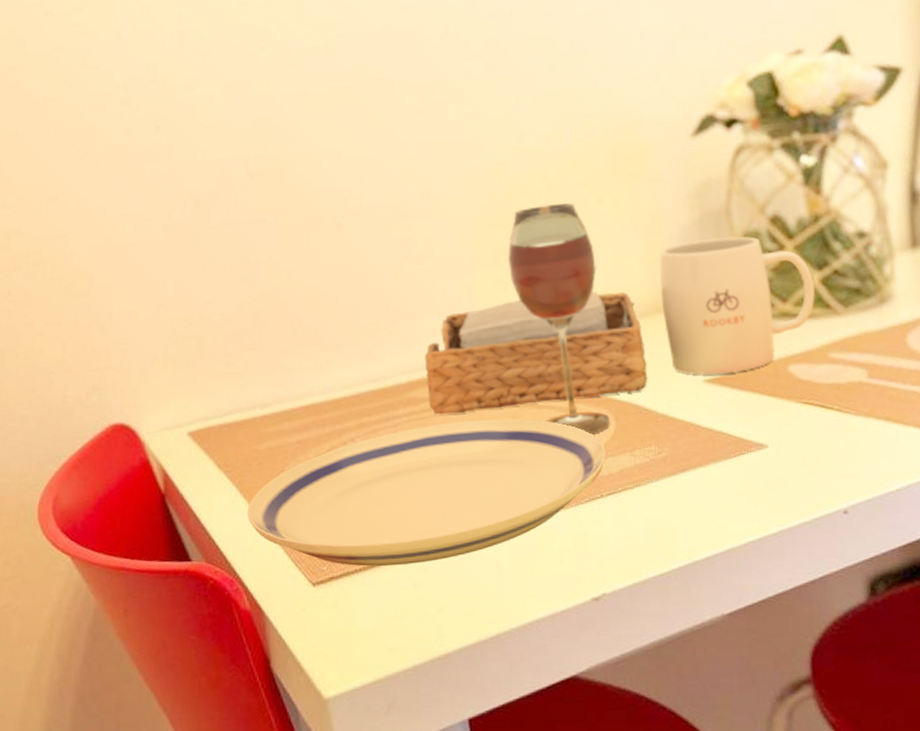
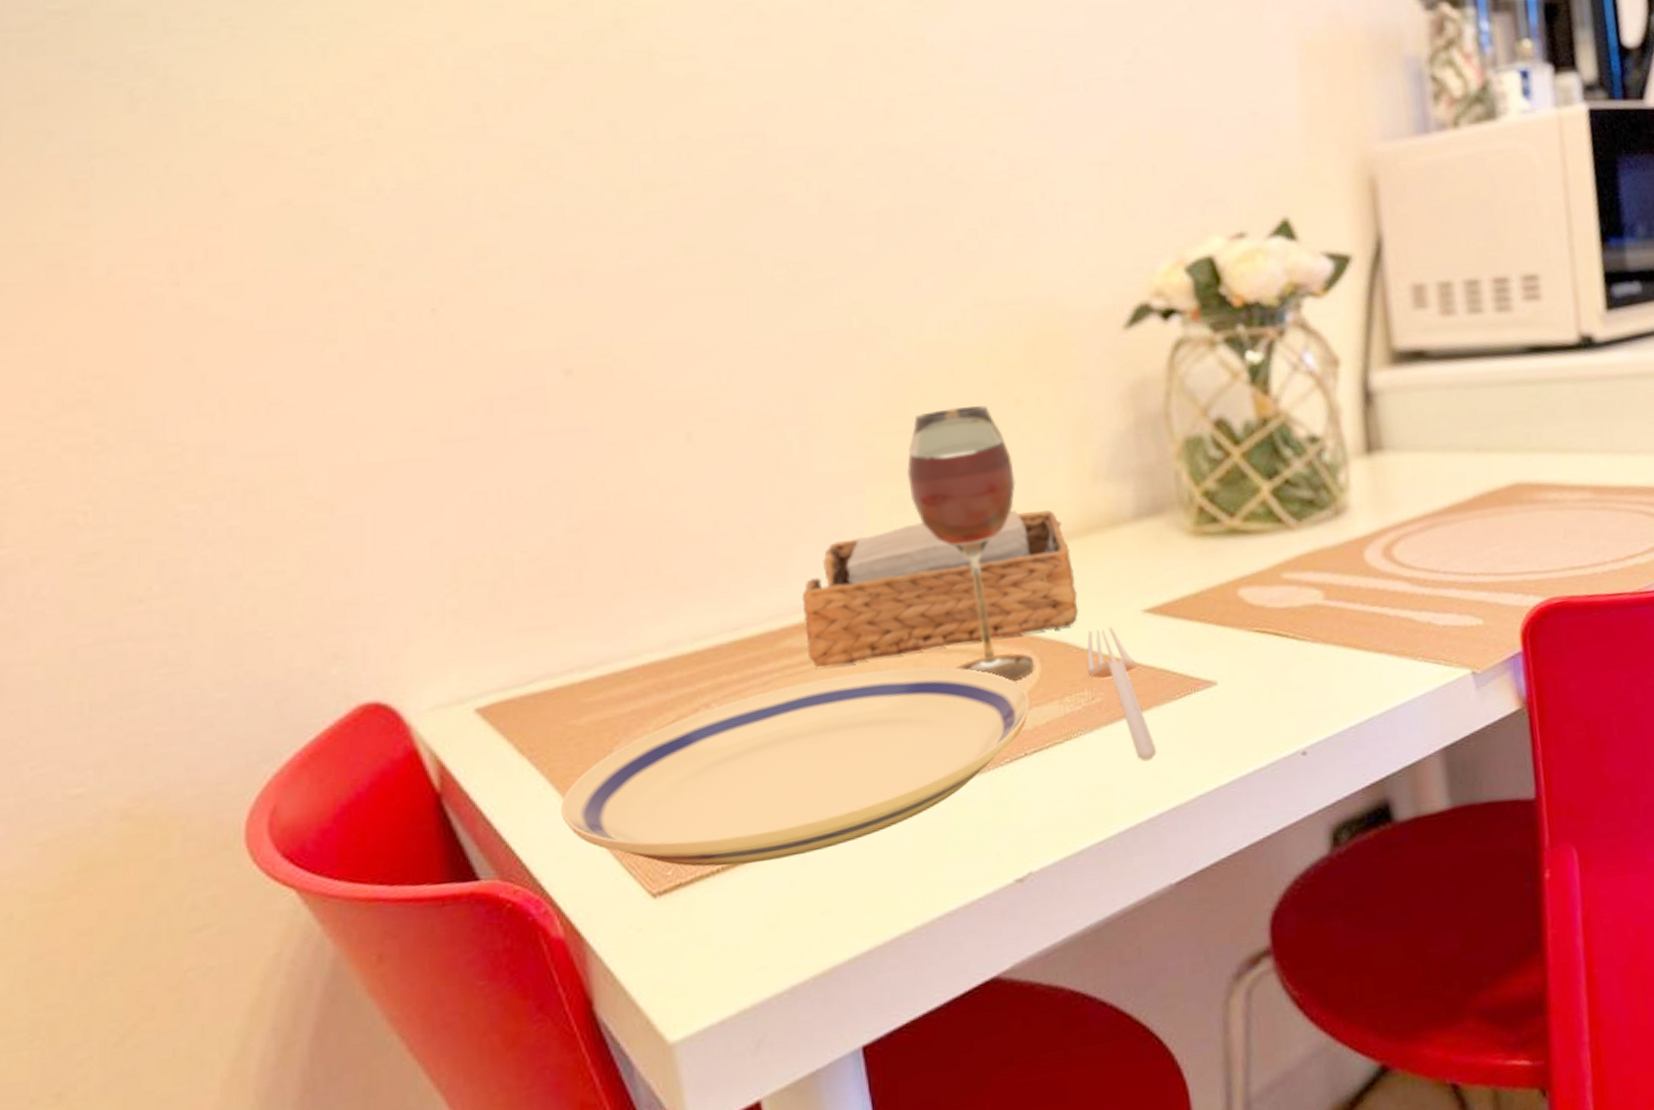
fork: none [654,393,714,509] -> present [1086,627,1157,762]
mug: present [659,236,815,375] -> none [1089,443,1265,605]

